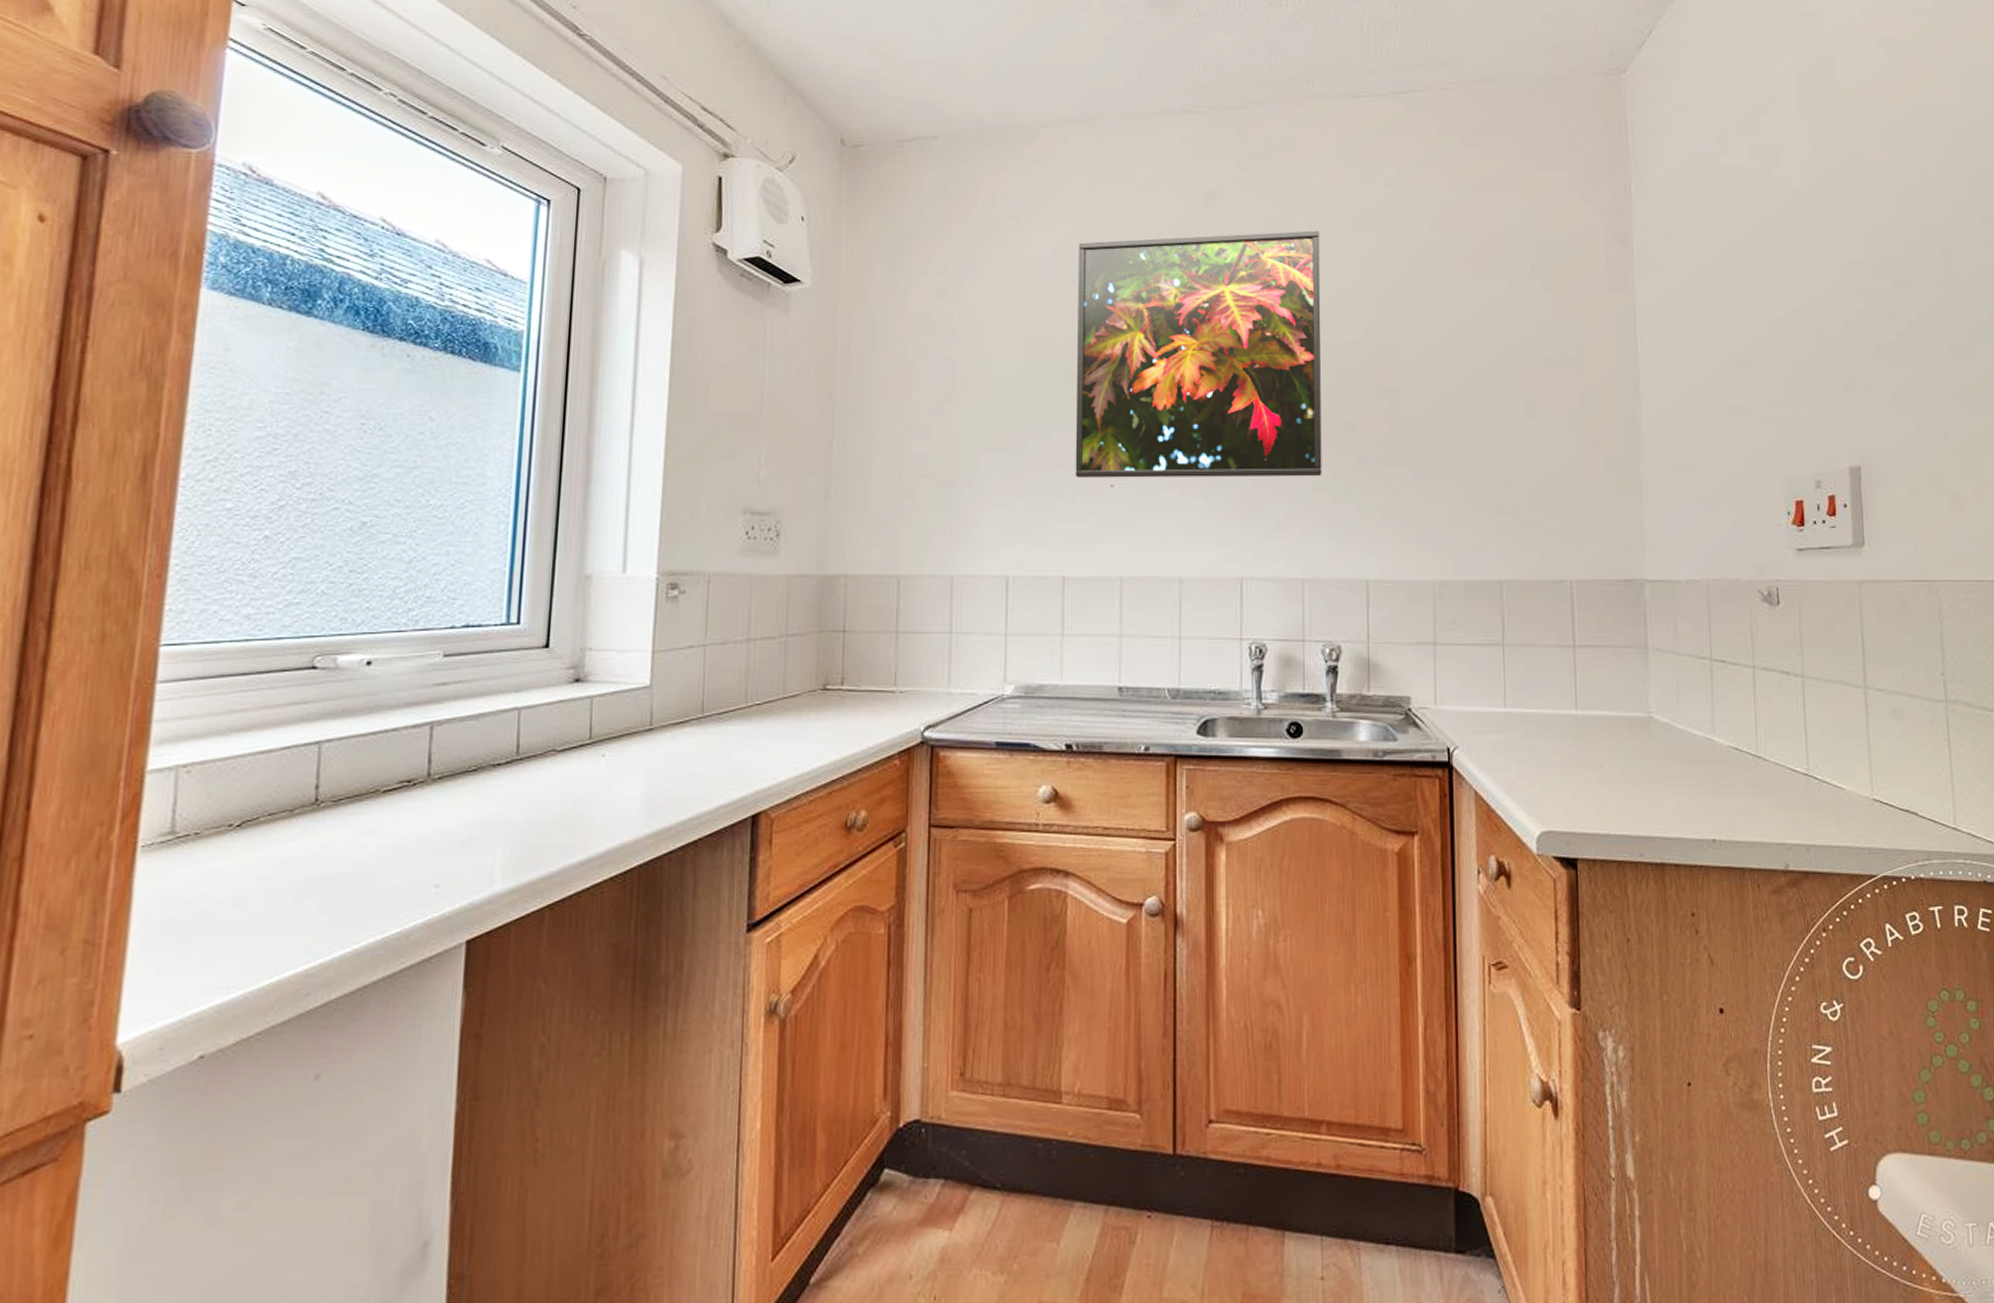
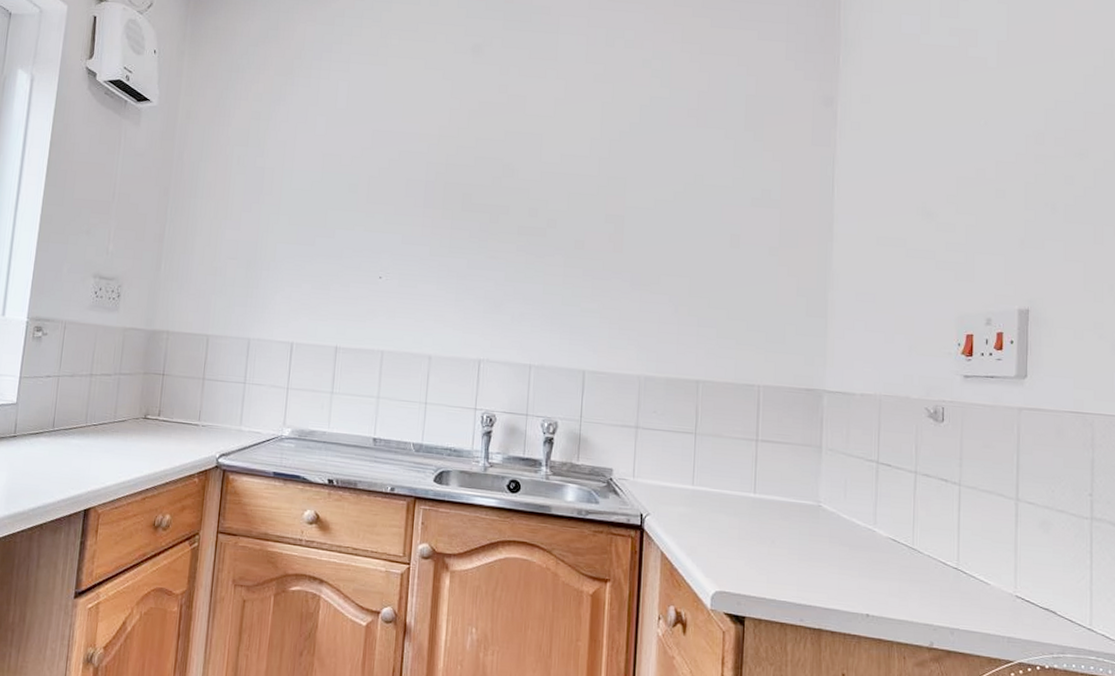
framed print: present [1075,230,1322,478] -> none [351,81,566,283]

